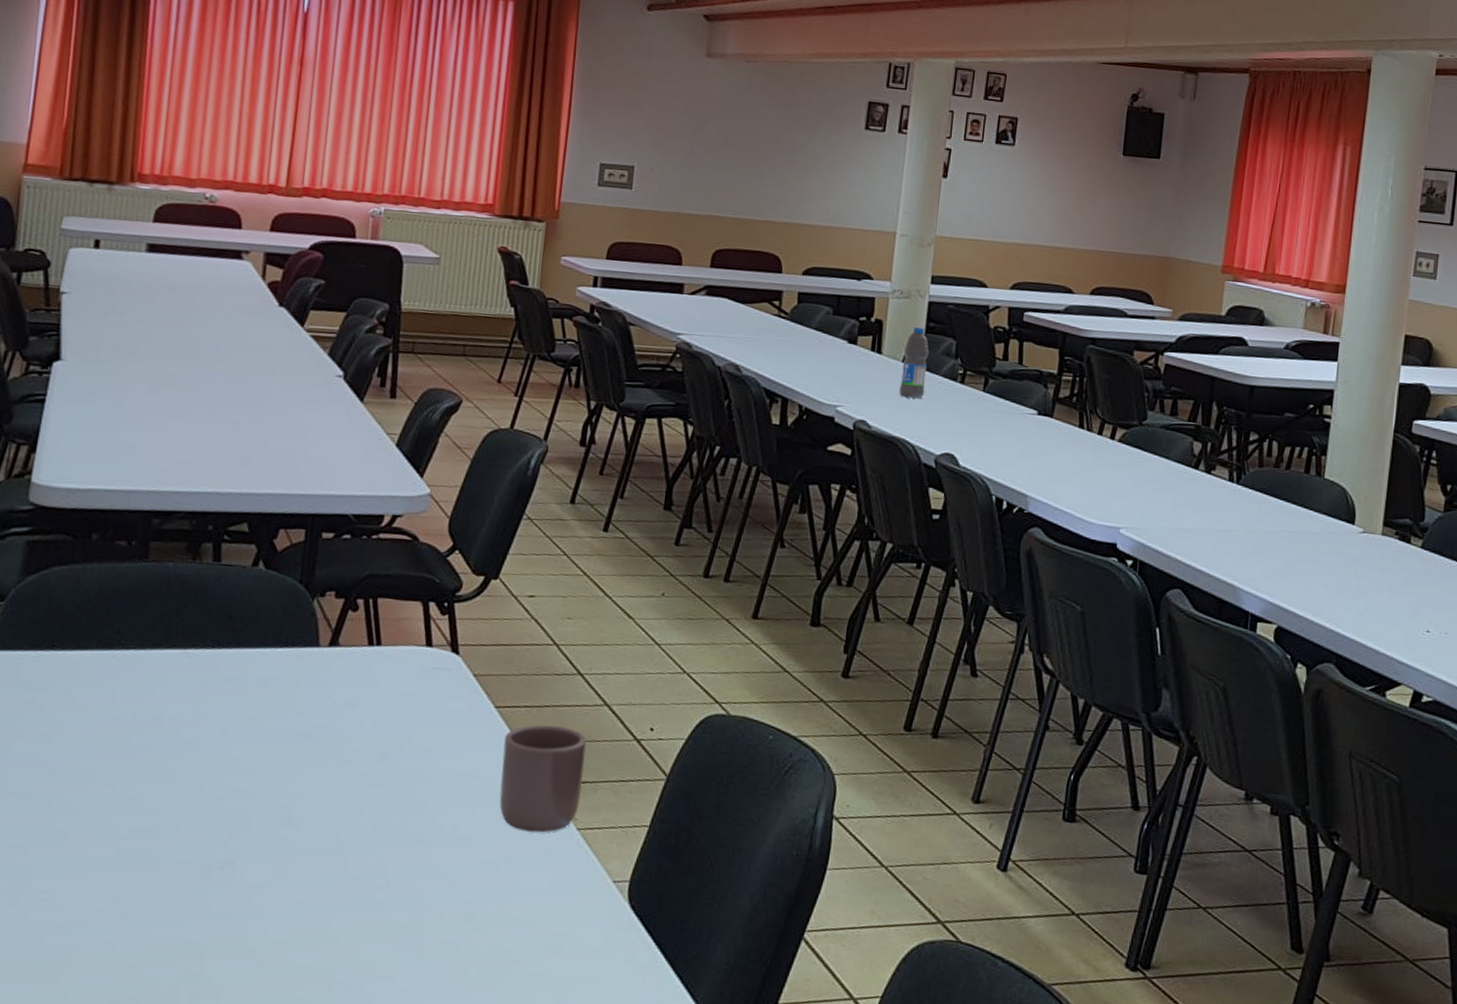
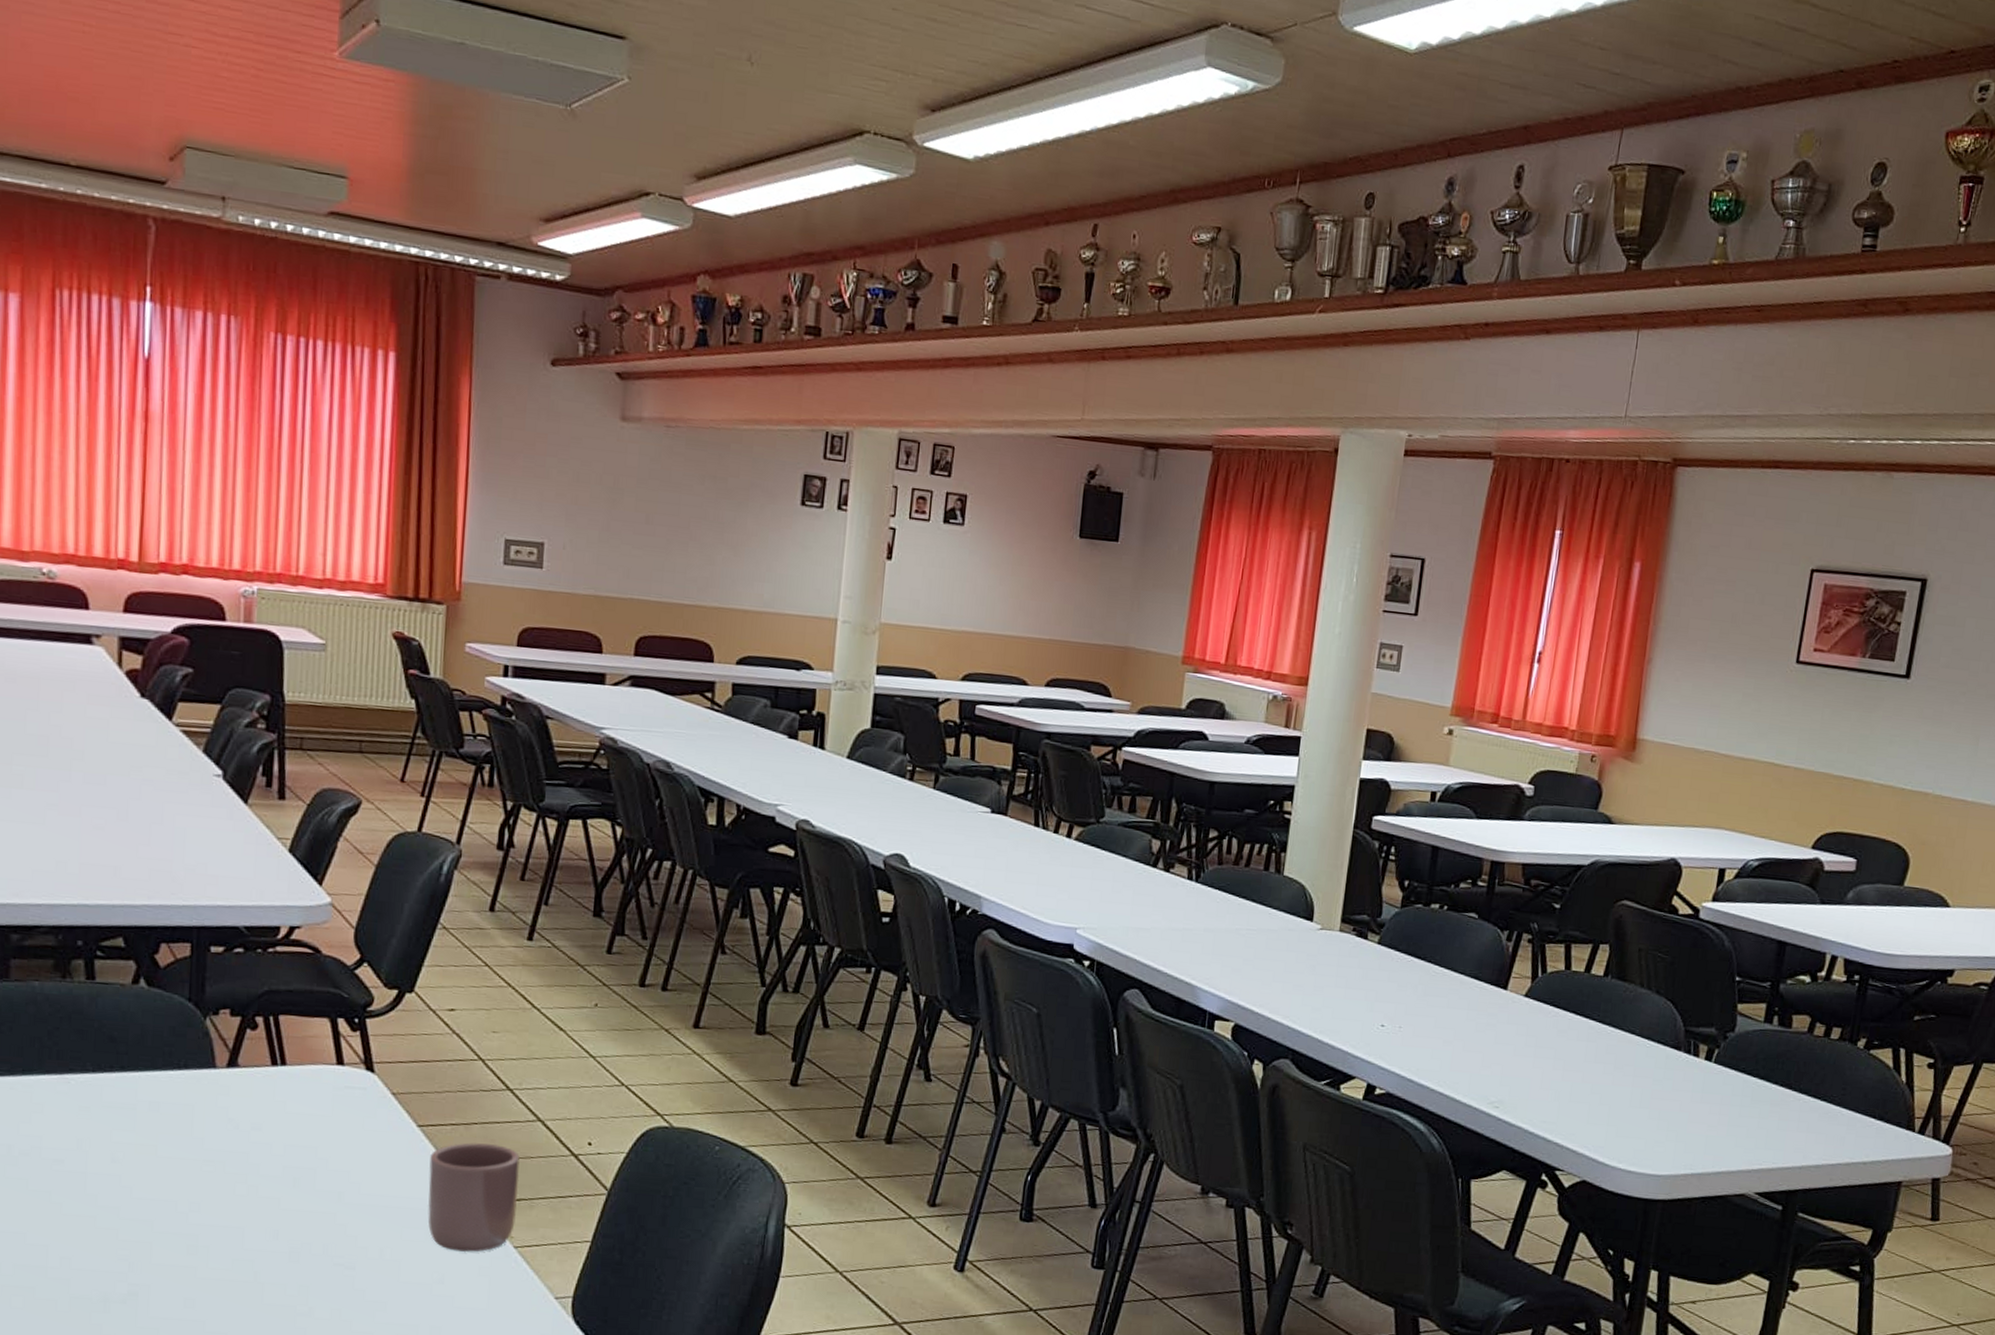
water bottle: present [899,326,929,399] -> none [844,720,876,797]

